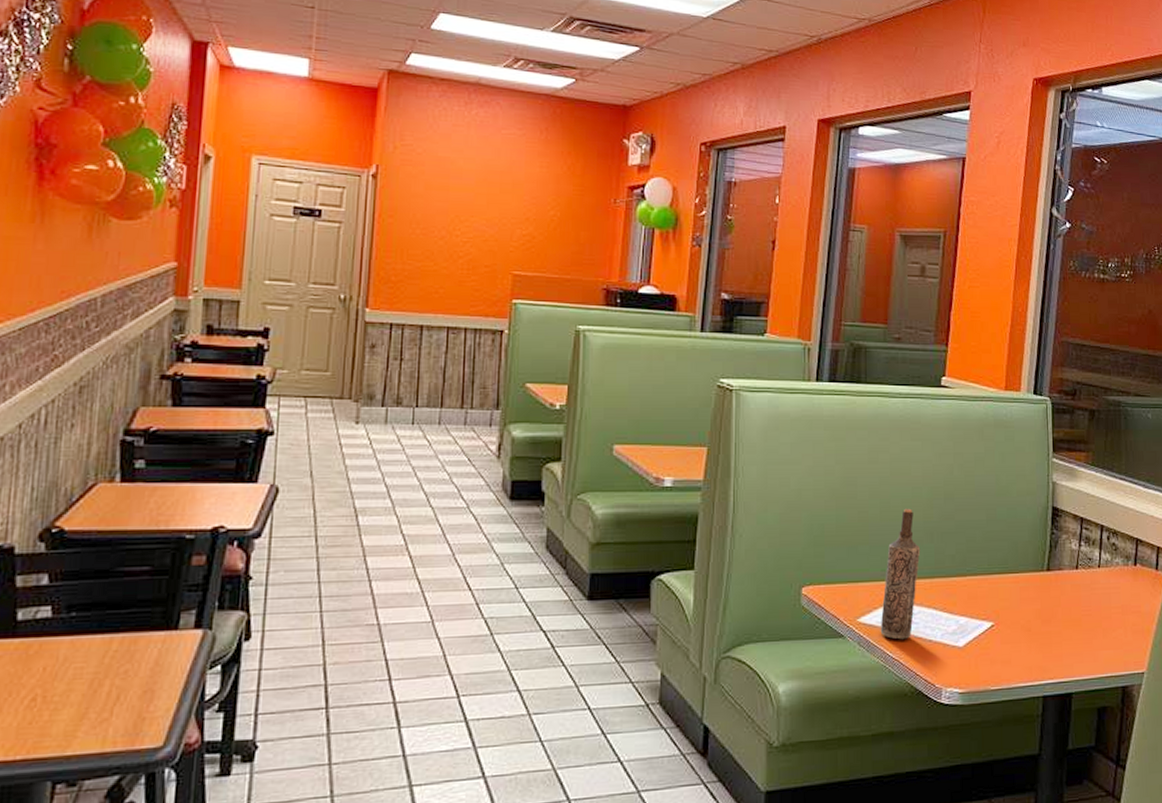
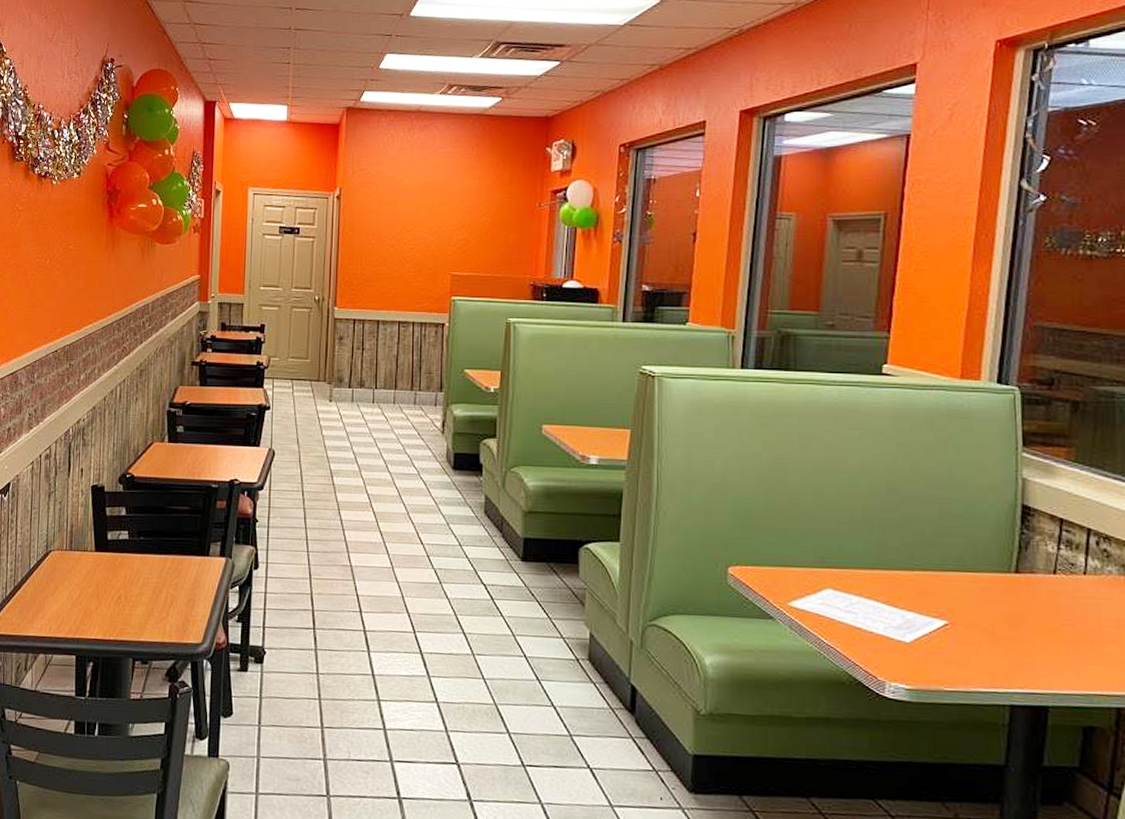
bottle: present [880,508,921,640] -> none [813,497,860,628]

